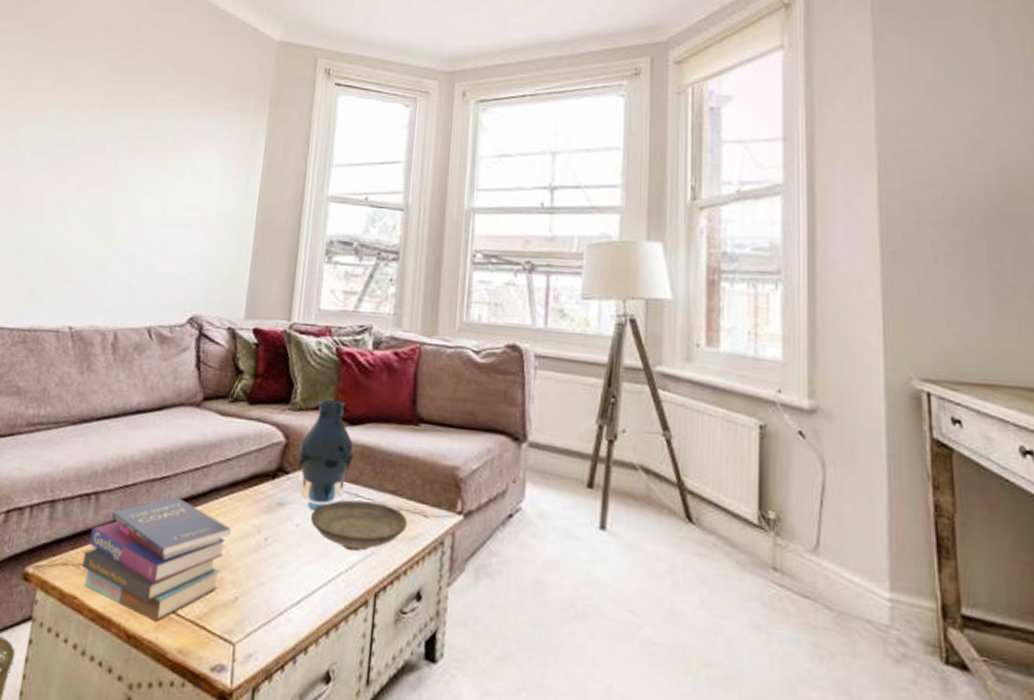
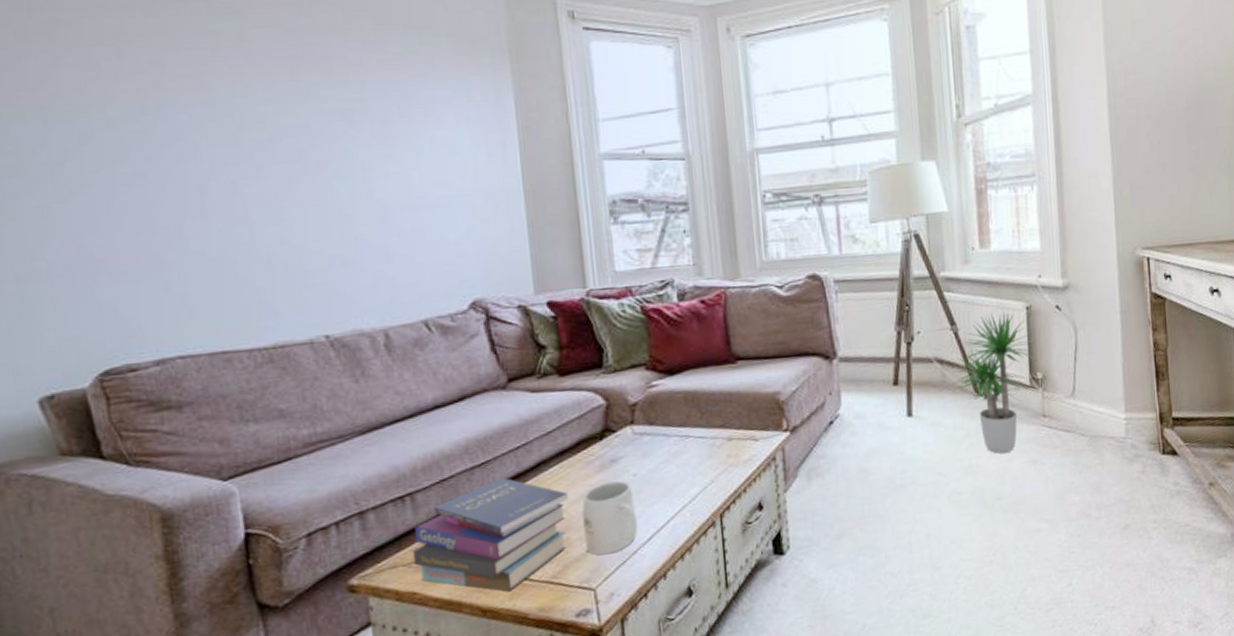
mug: none [236,526,292,608] -> present [582,480,638,556]
vase: present [298,399,354,510] -> none [622,355,678,458]
decorative bowl: present [311,500,408,551] -> none [646,438,740,485]
potted plant: none [658,424,773,606] -> present [952,312,1039,454]

